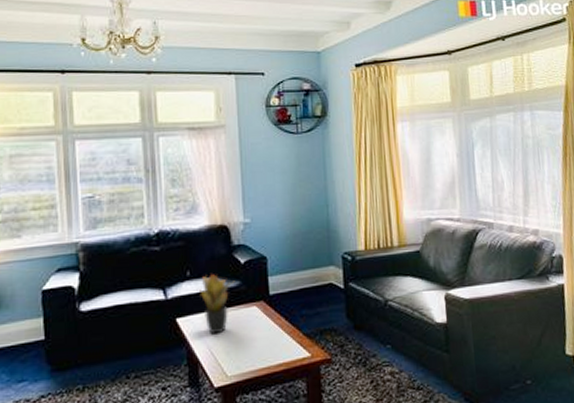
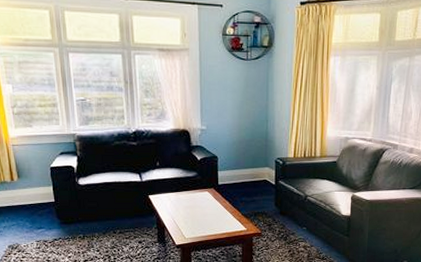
potted plant: present [196,274,235,335] -> none [164,166,193,209]

